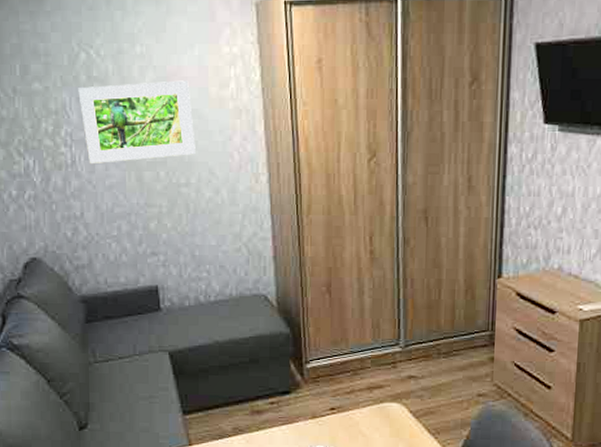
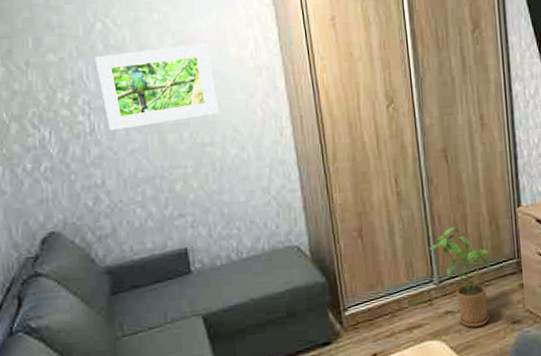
house plant: none [399,291,461,395] -> present [430,226,490,328]

